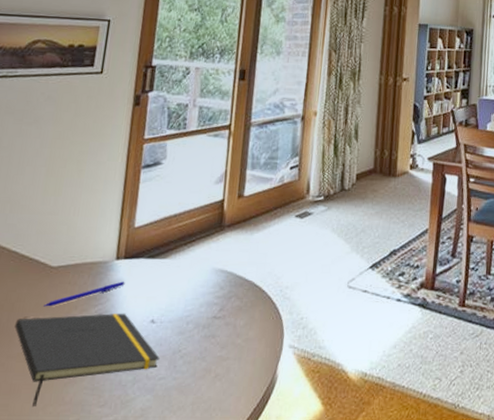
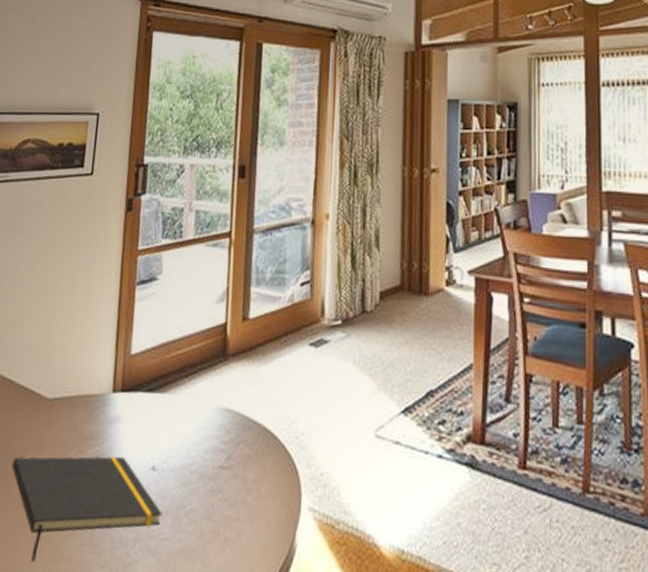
pen: present [44,281,125,307] -> none [40,418,123,446]

